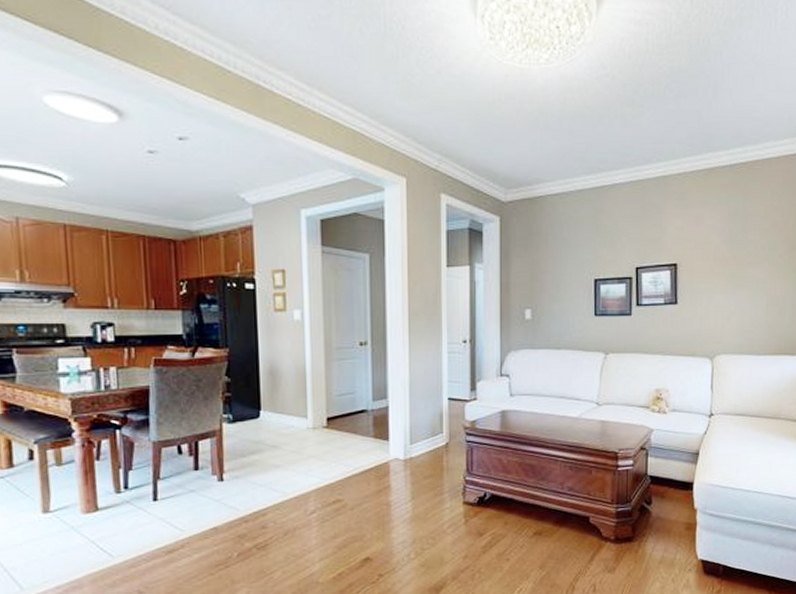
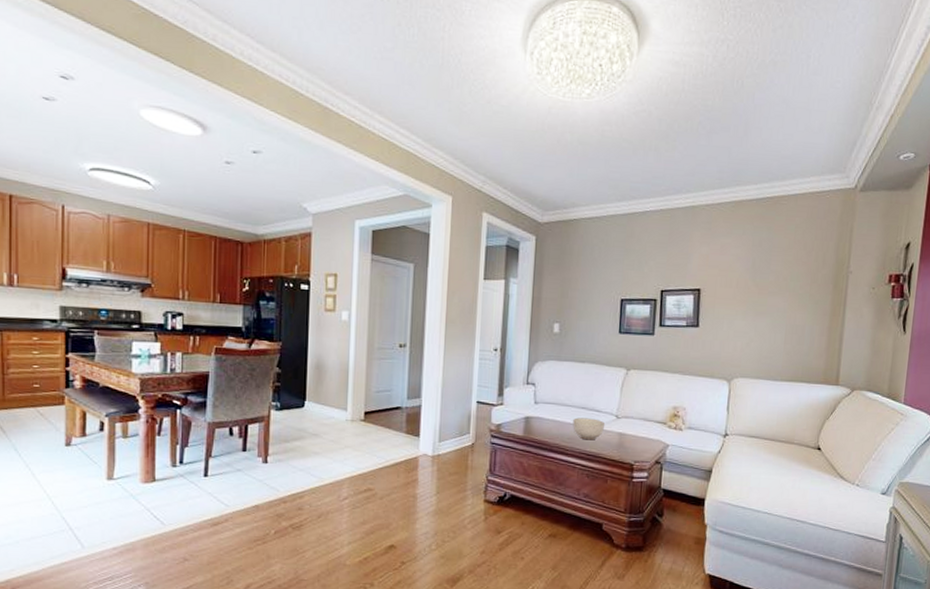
bowl: none [552,407,586,431] -> present [573,417,606,441]

